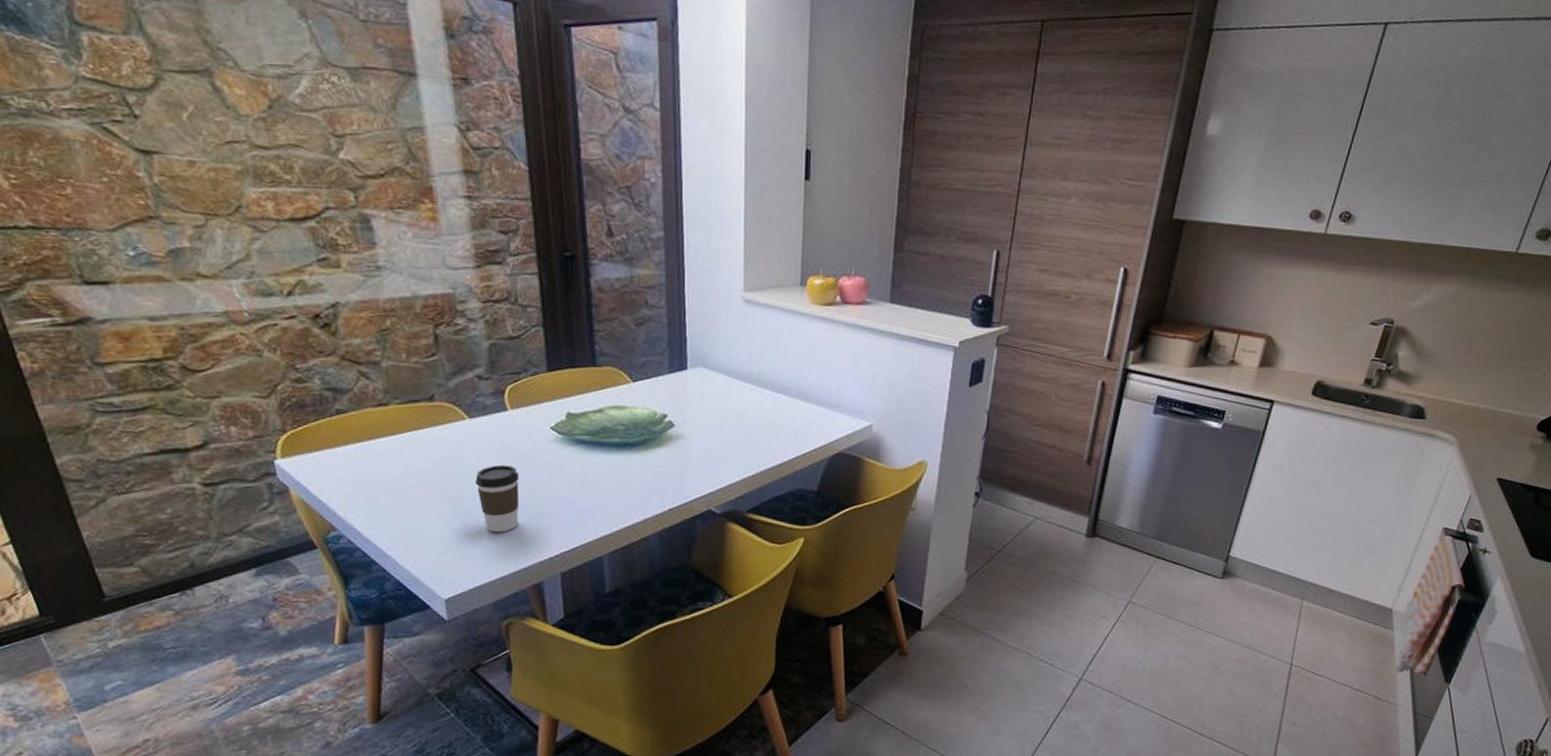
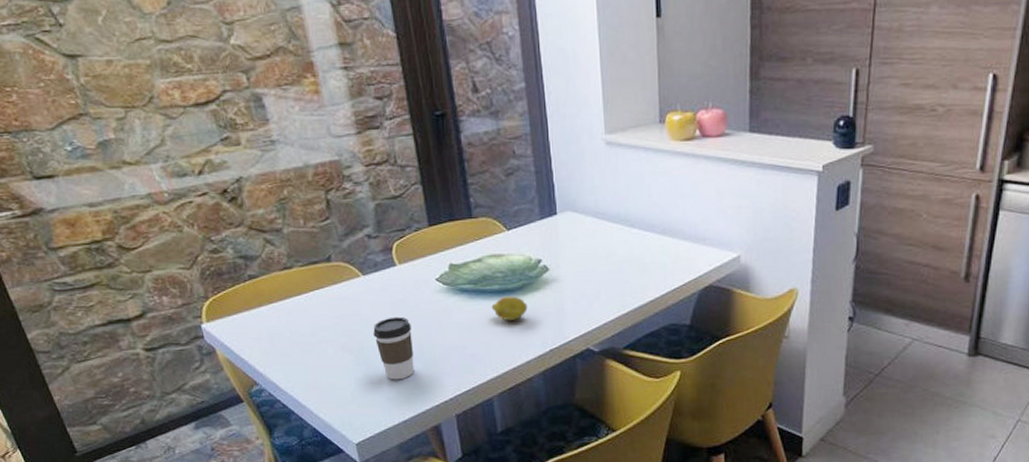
fruit: none [609,450,649,477] -> present [491,296,528,322]

